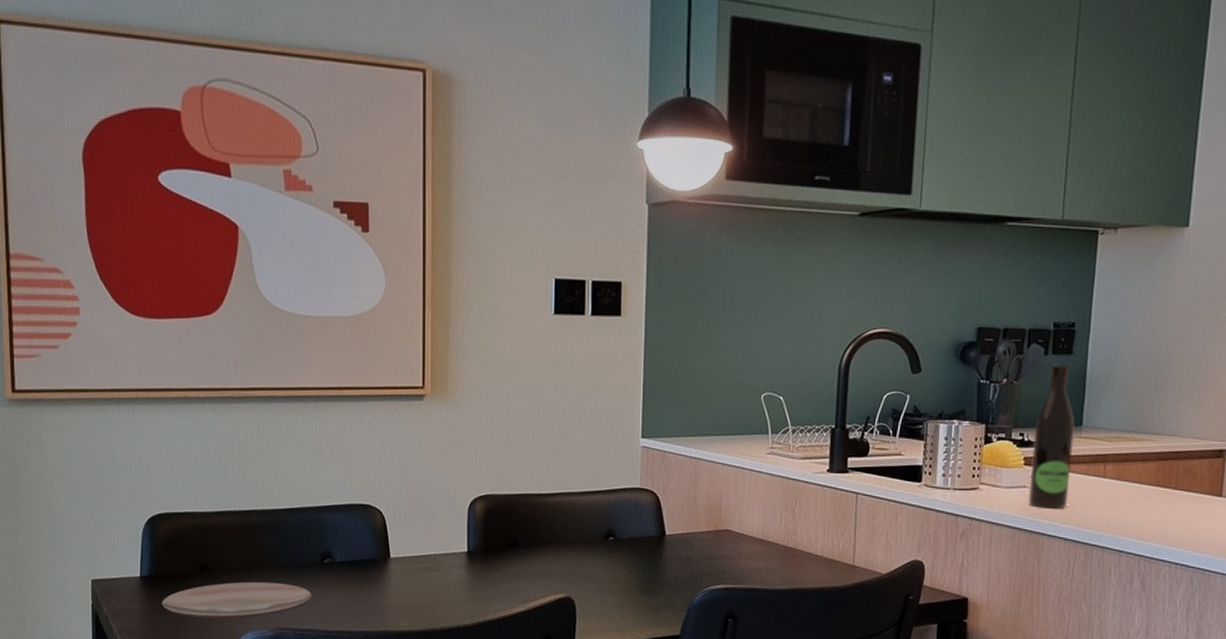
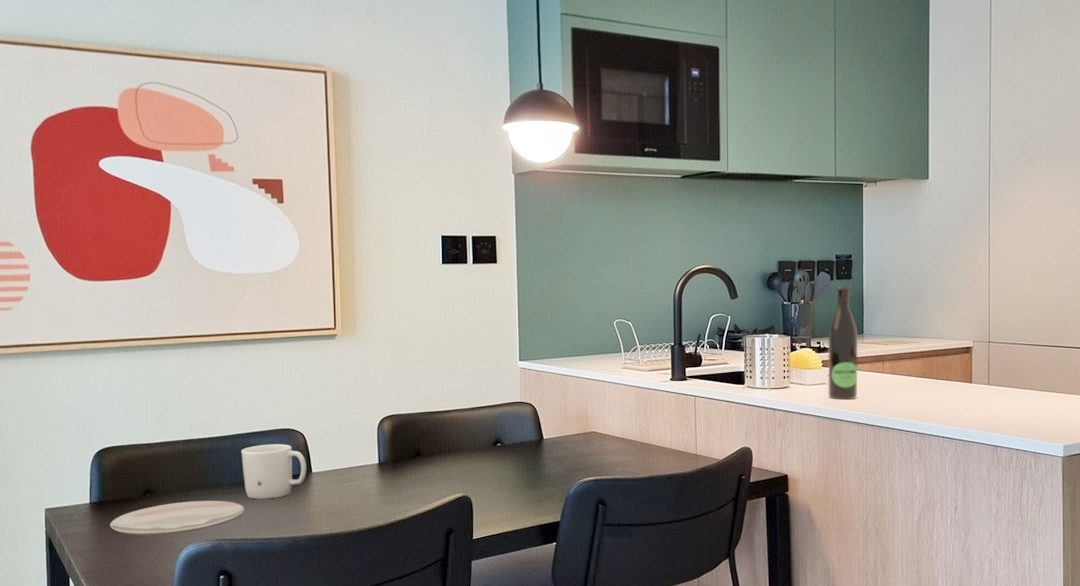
mug: none [310,521,384,586] -> present [241,444,307,499]

